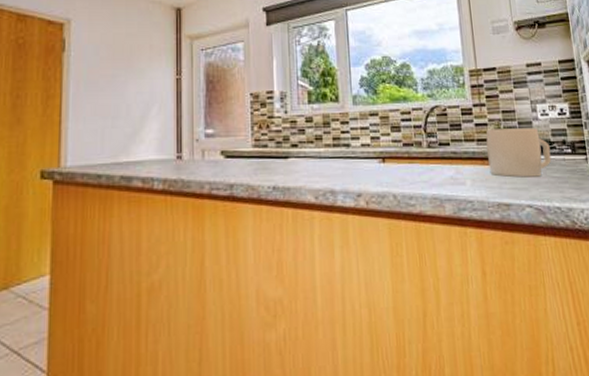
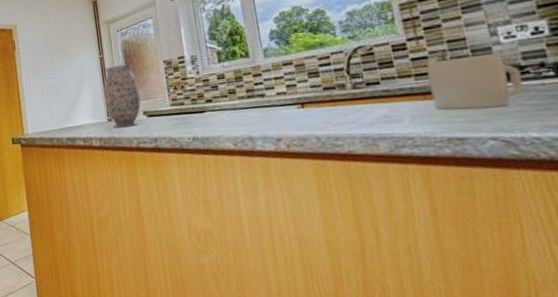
vase: none [175,91,220,169] -> present [103,64,141,128]

